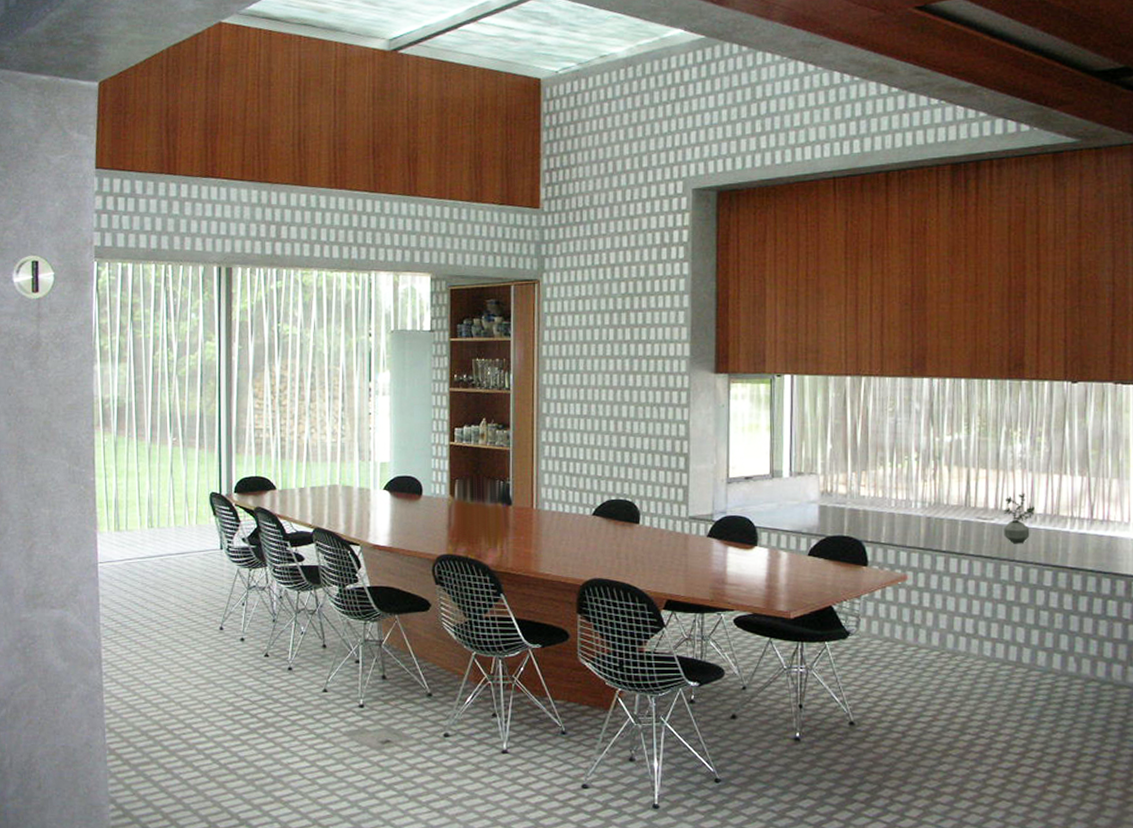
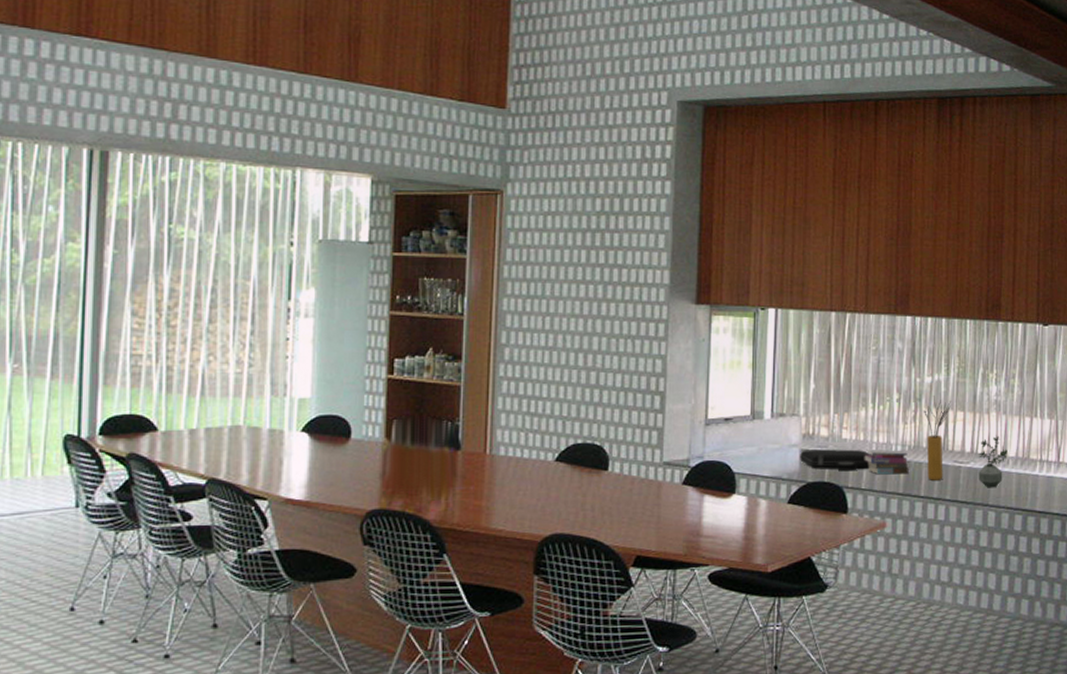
briefcase: none [819,505,892,527] -> present [800,449,873,472]
books: none [883,506,930,530] -> present [864,450,909,475]
vase: none [943,454,972,536] -> present [923,396,951,480]

